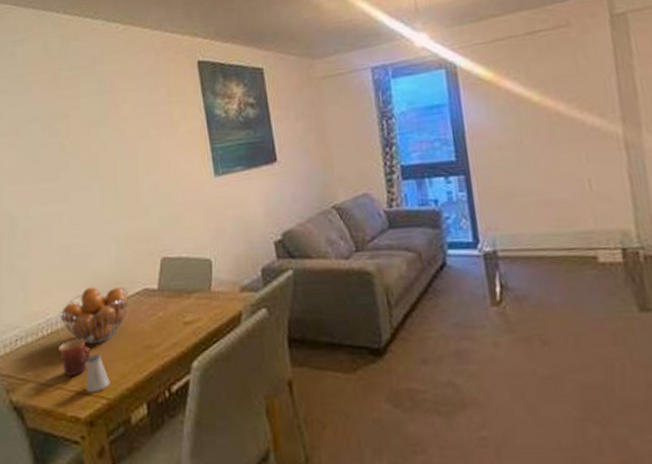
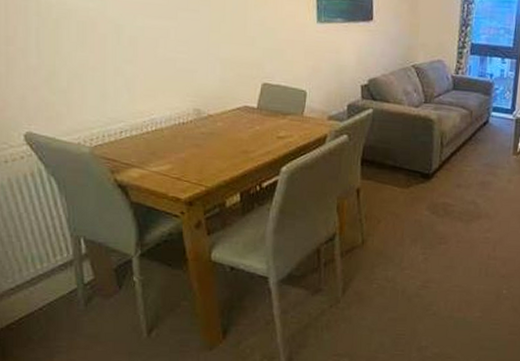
fruit basket: present [59,286,130,345] -> none [163,97,231,144]
mug: present [59,338,91,376] -> none [162,137,193,167]
saltshaker: present [86,354,110,393] -> none [187,151,209,181]

